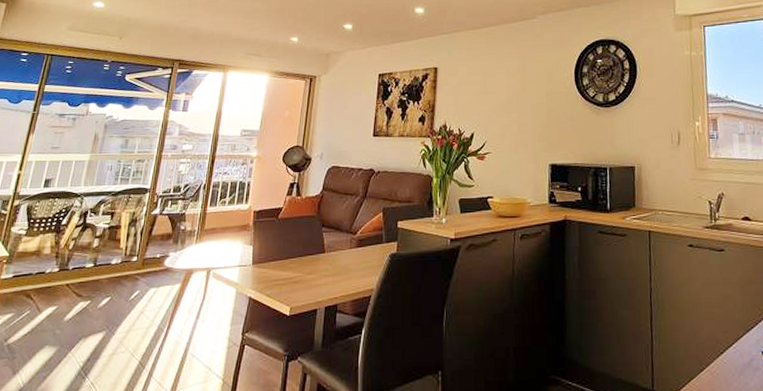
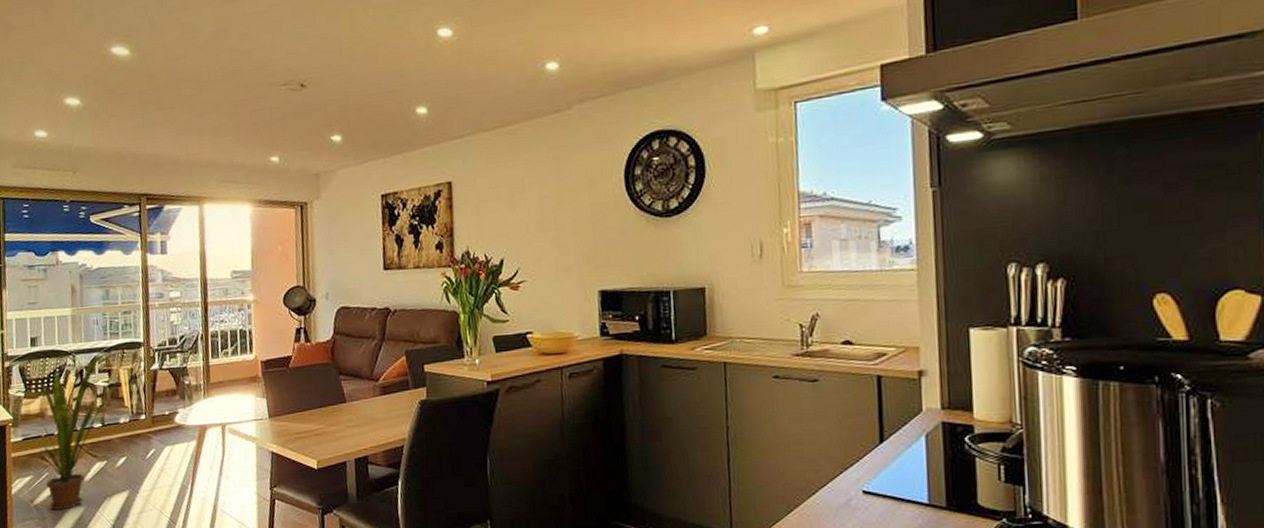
house plant: none [22,199,117,350] -> present [33,356,117,511]

